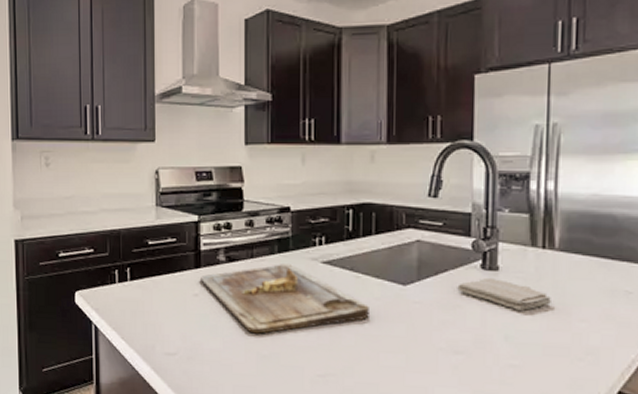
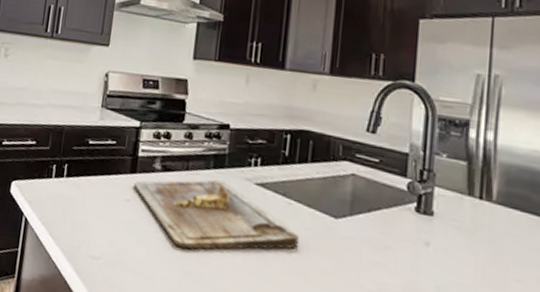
washcloth: present [457,277,551,311] -> none [389,221,487,262]

